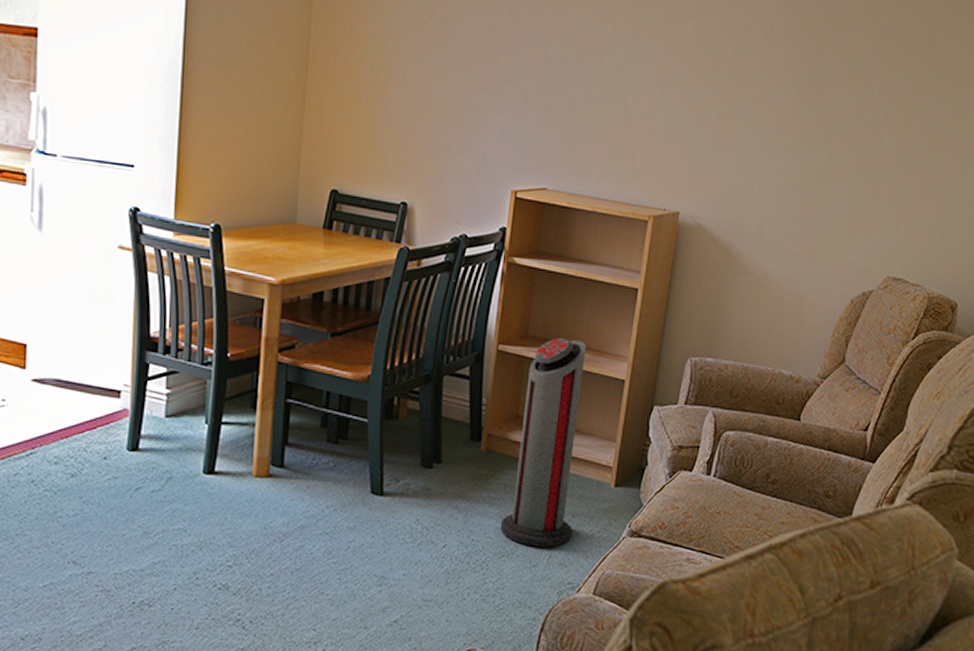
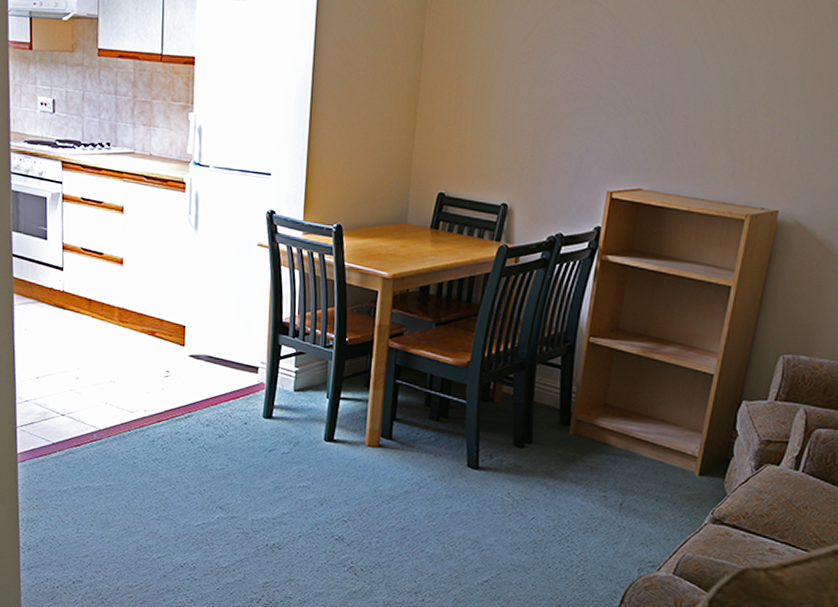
air purifier: present [500,338,586,547] -> none [585,332,676,528]

